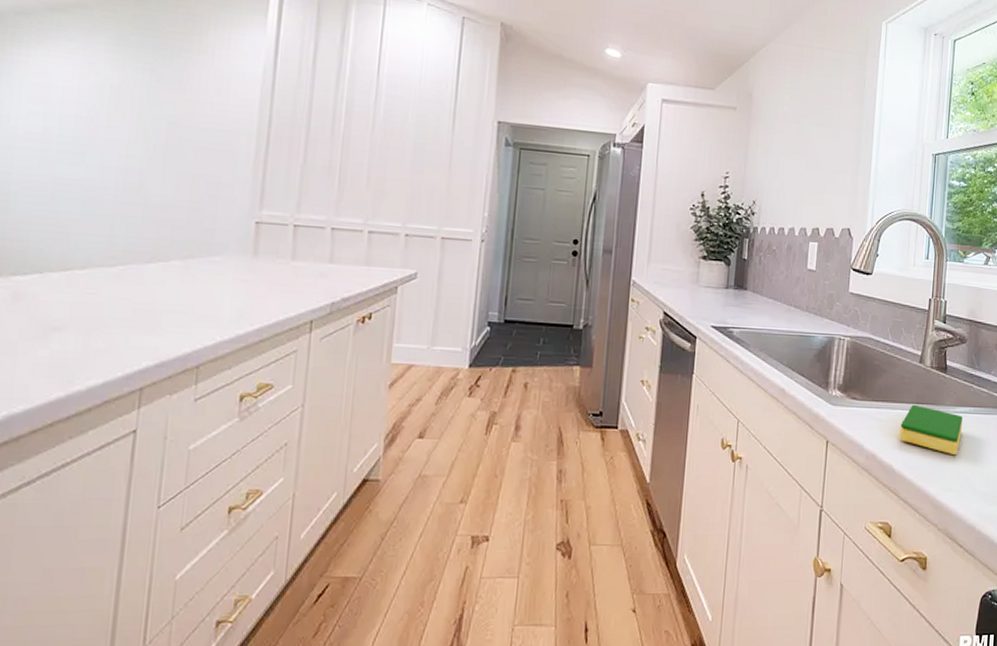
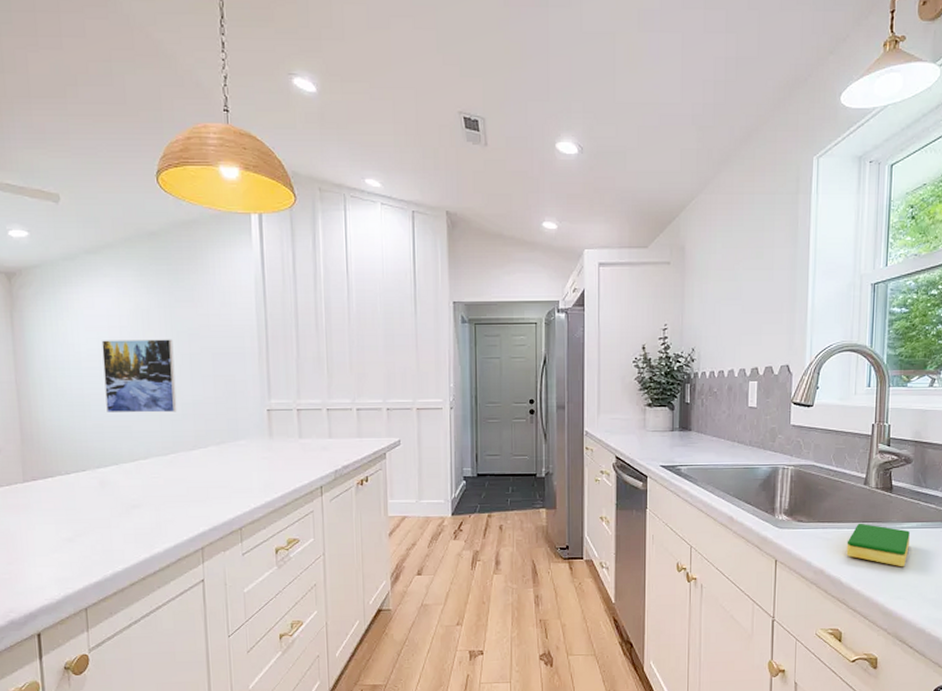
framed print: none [39,116,146,214] -> present [101,339,177,413]

